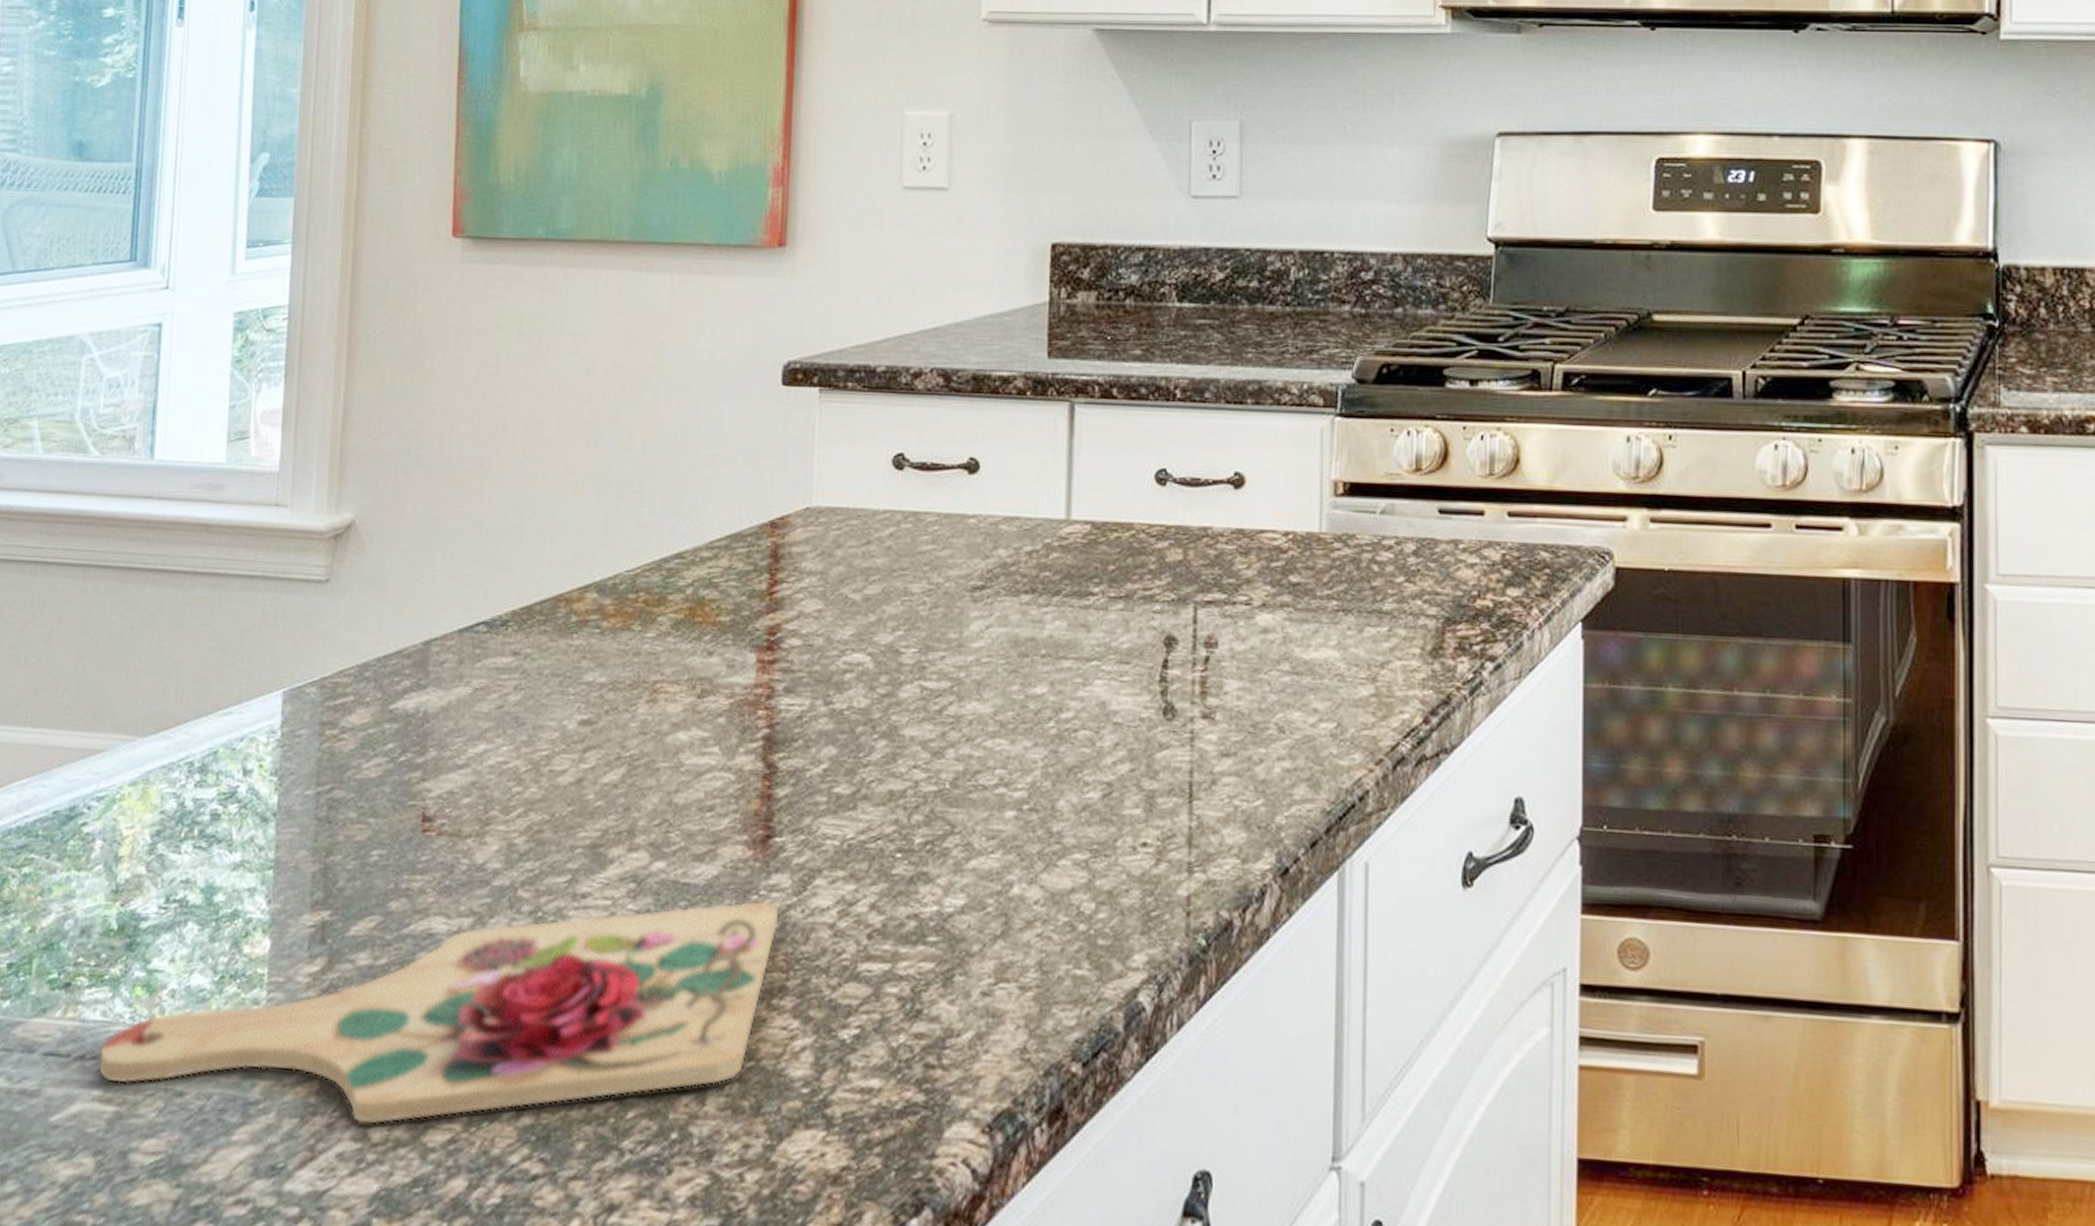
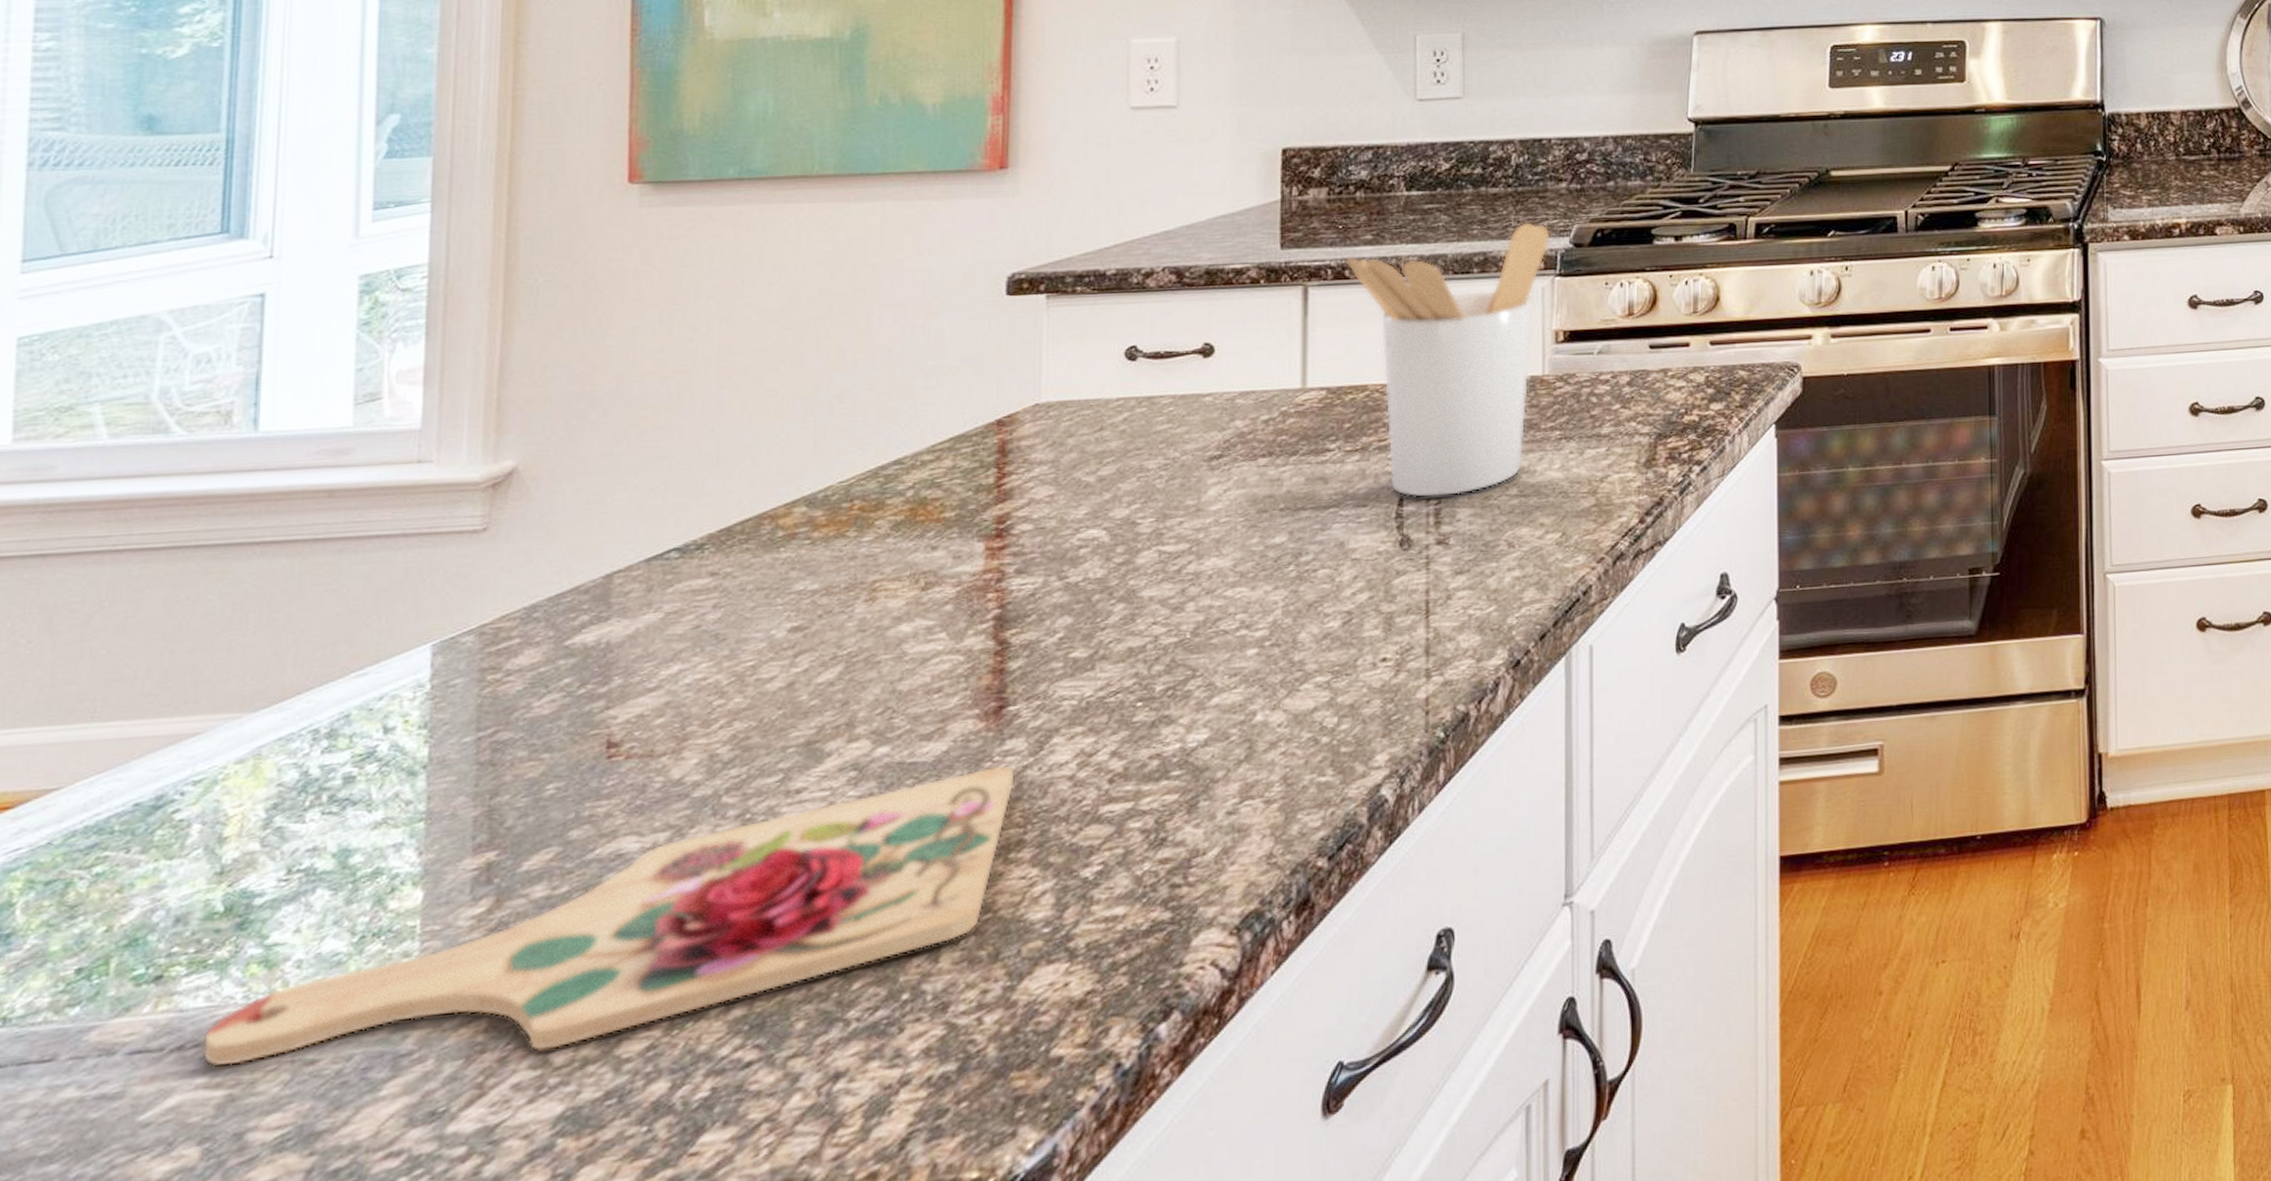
utensil holder: none [1114,348,1331,664] -> present [1346,221,1550,498]

